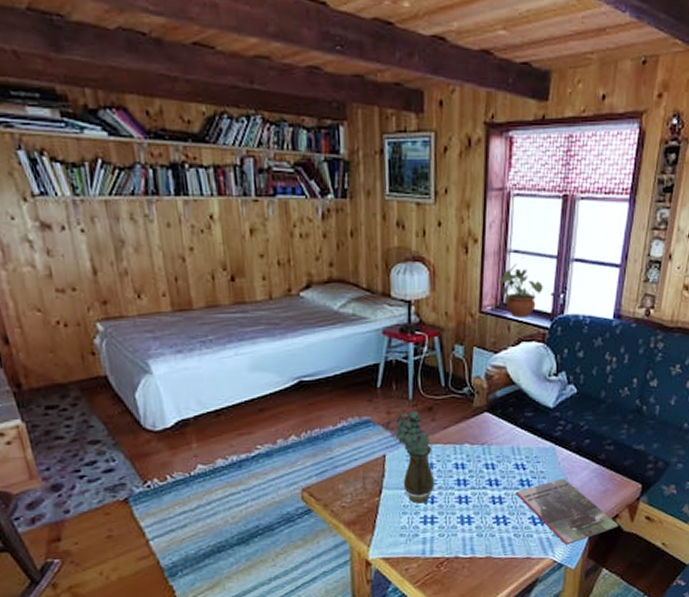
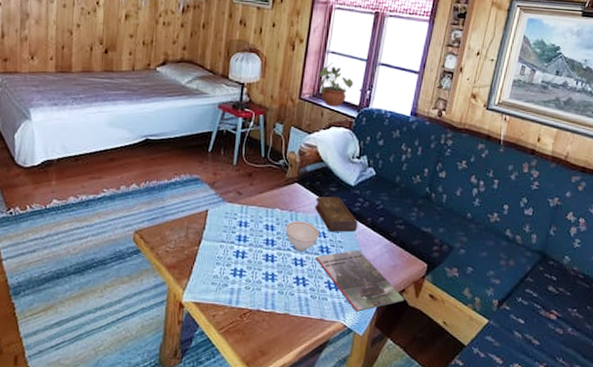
vase: present [395,407,435,504] -> none [218,172,248,257]
bowl: none [478,454,518,488] -> present [285,220,320,251]
book: none [510,421,561,462] -> present [315,196,358,232]

